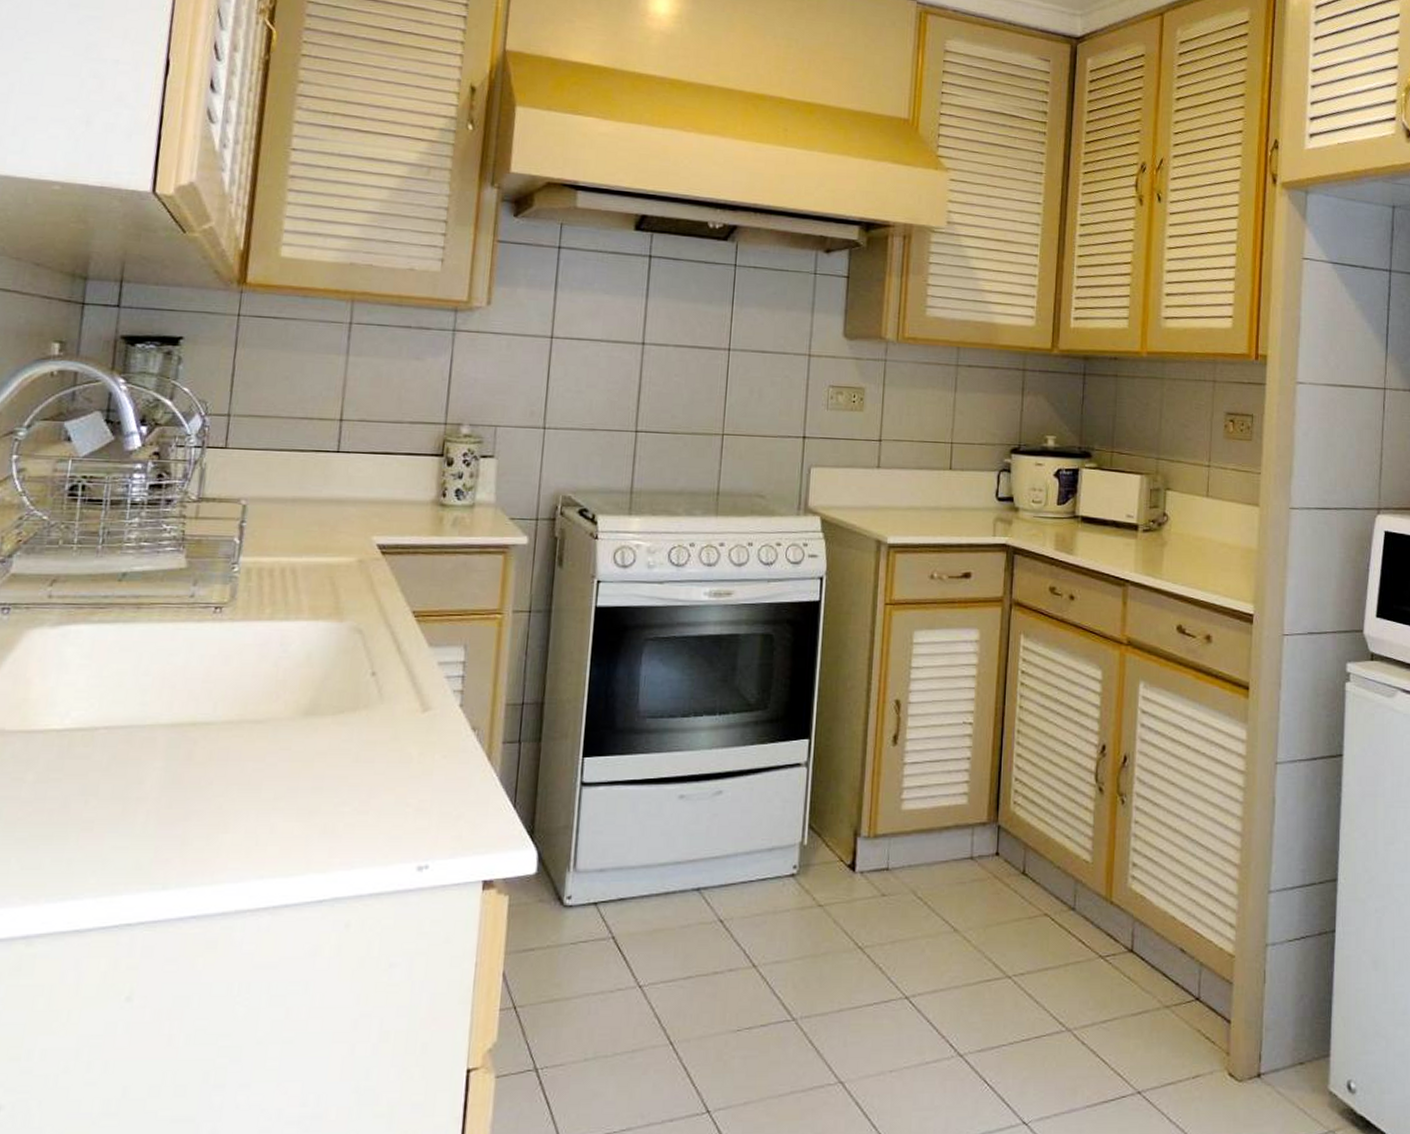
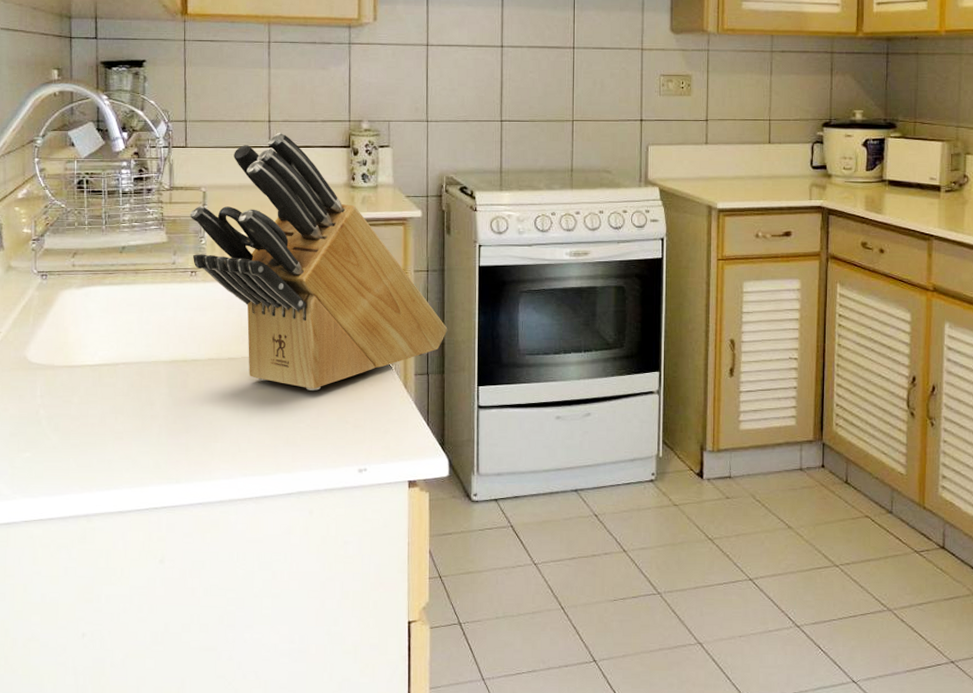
knife block: none [219,434,550,763] -> present [189,132,448,391]

